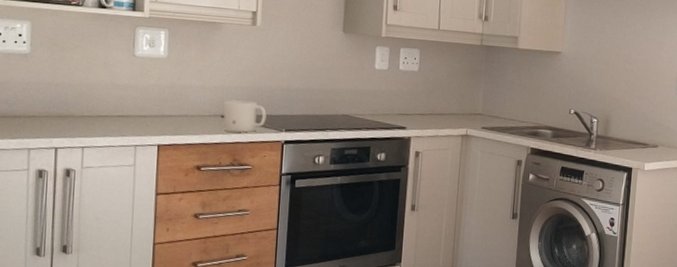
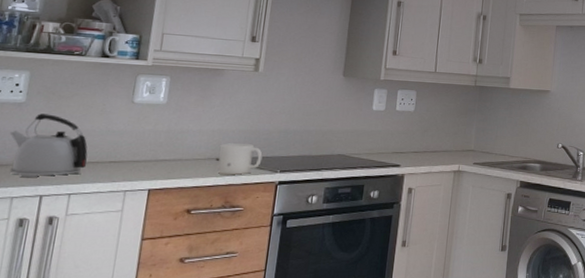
kettle: none [18,65,96,129] -> present [9,113,88,177]

